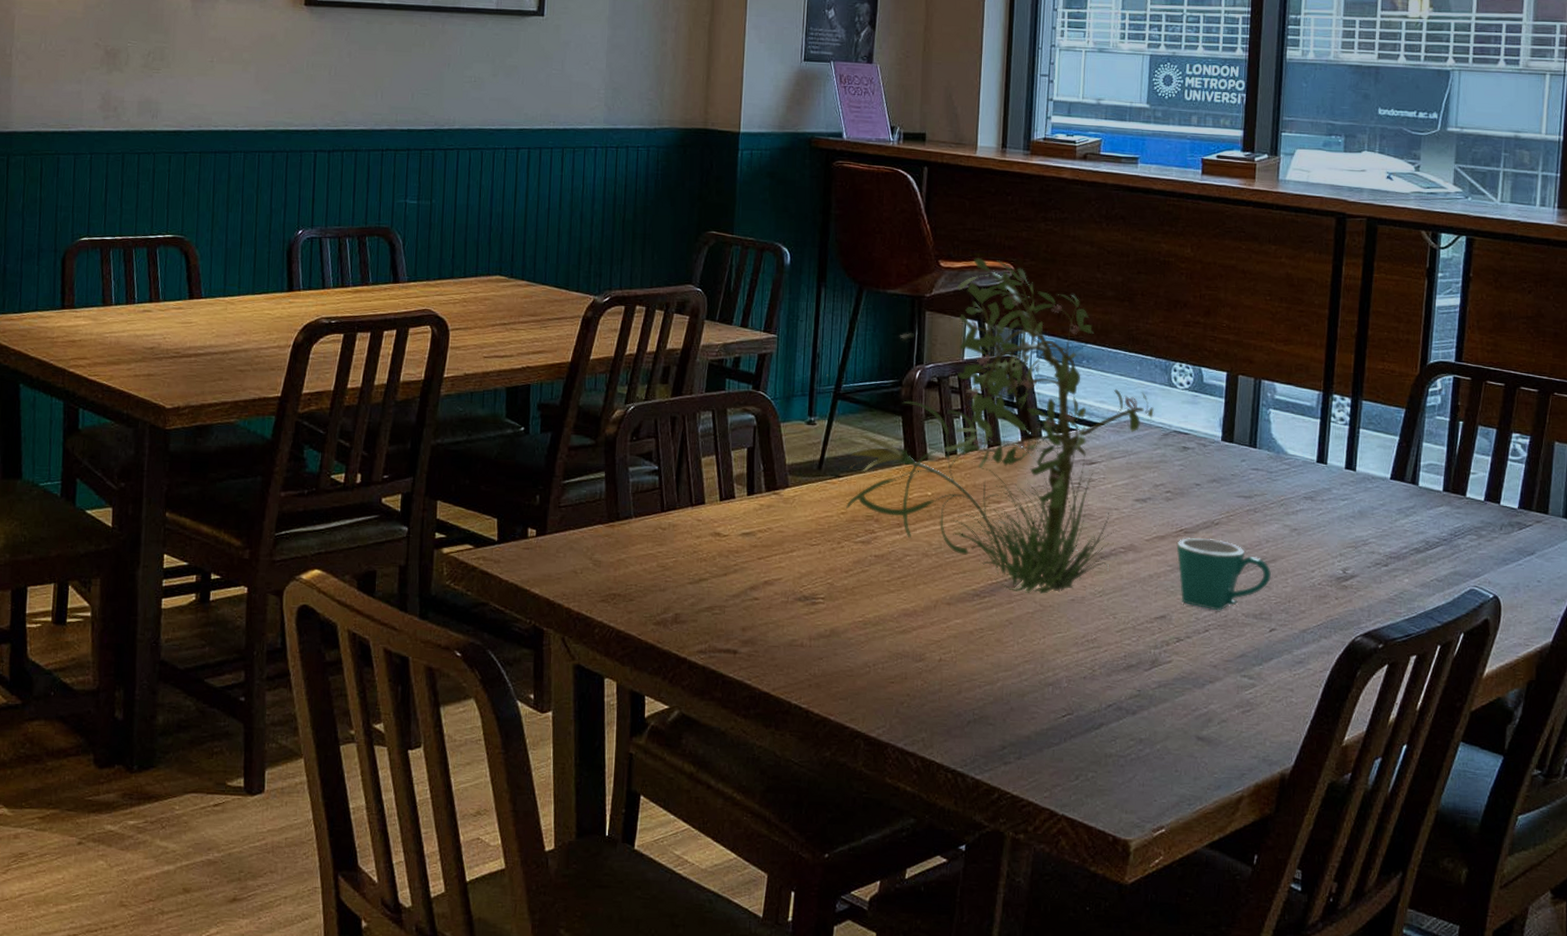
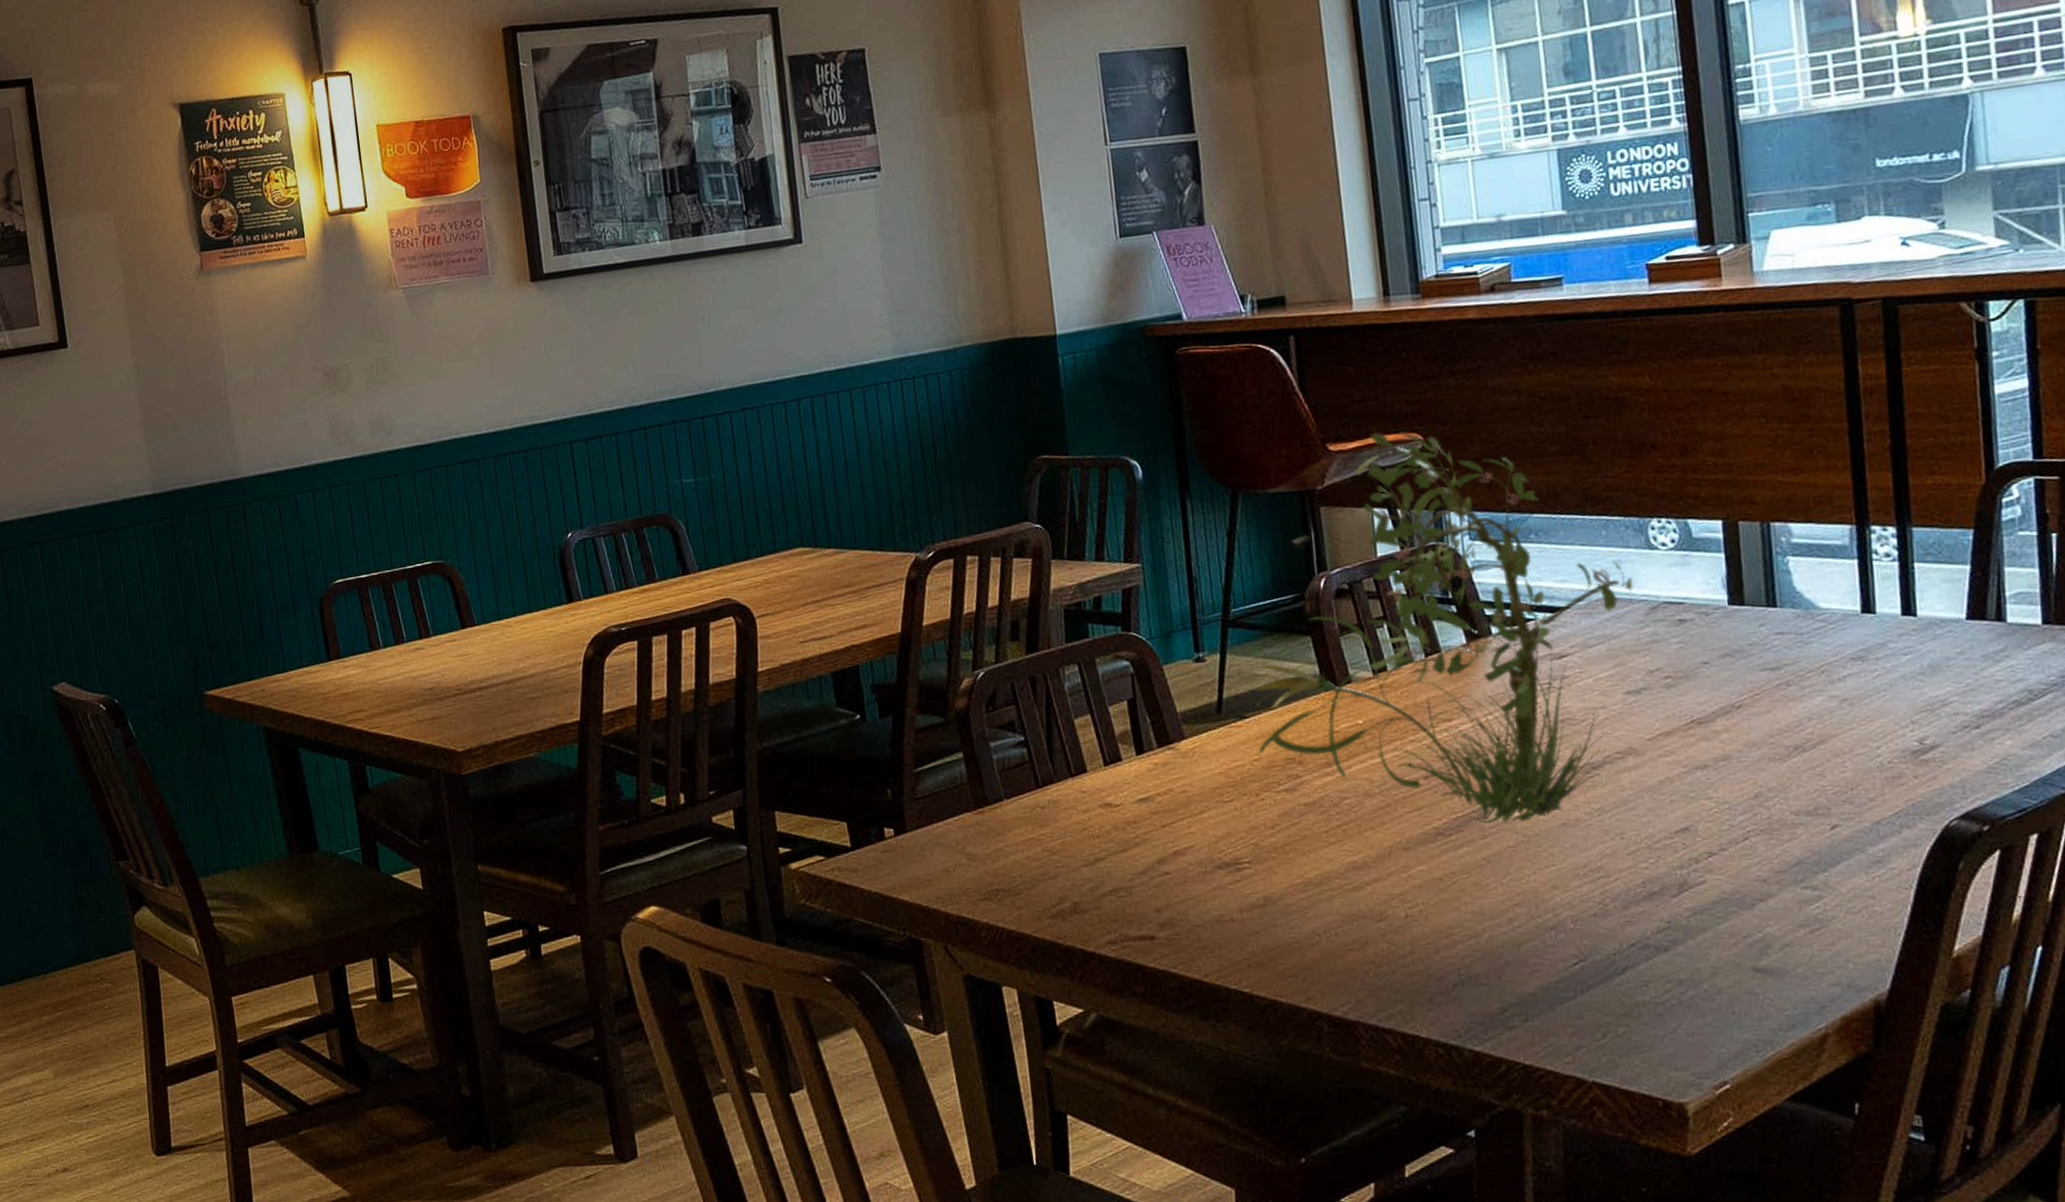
mug: present [1176,538,1272,611] -> none [1689,726,1822,813]

